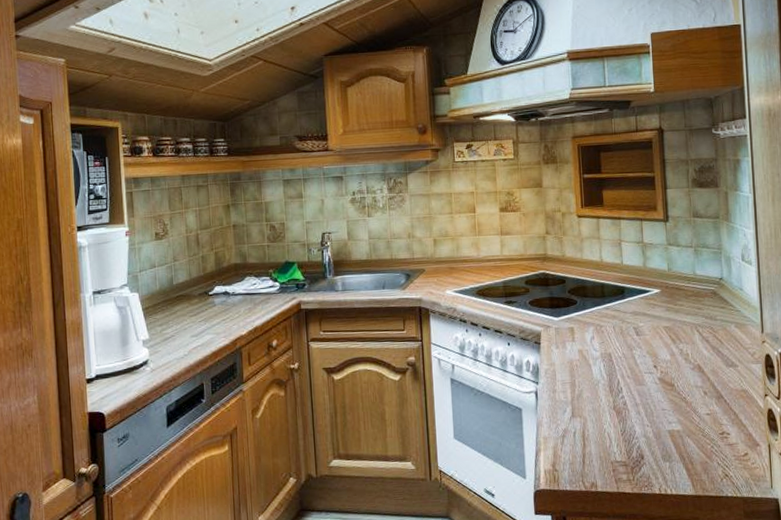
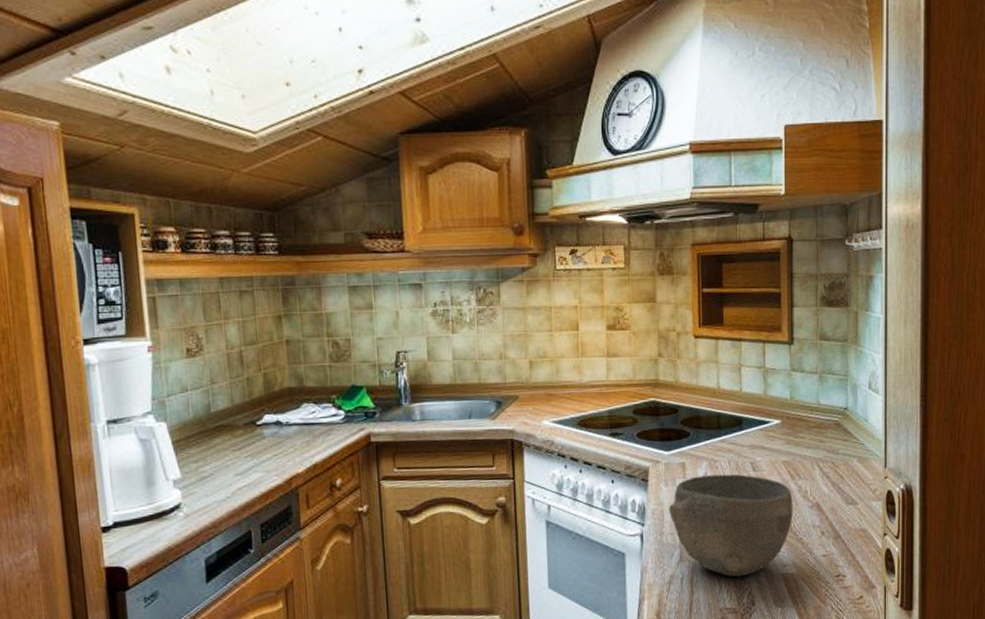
bowl: none [560,338,676,433] -> present [669,474,793,577]

